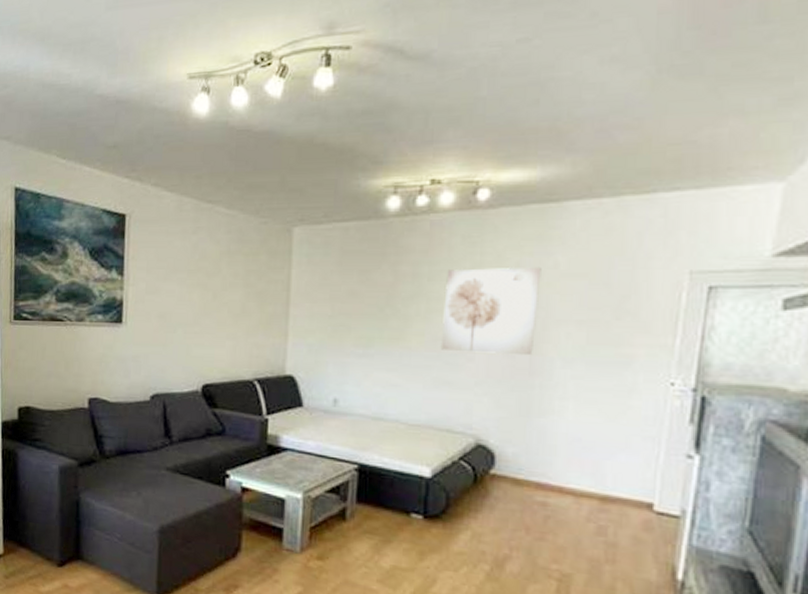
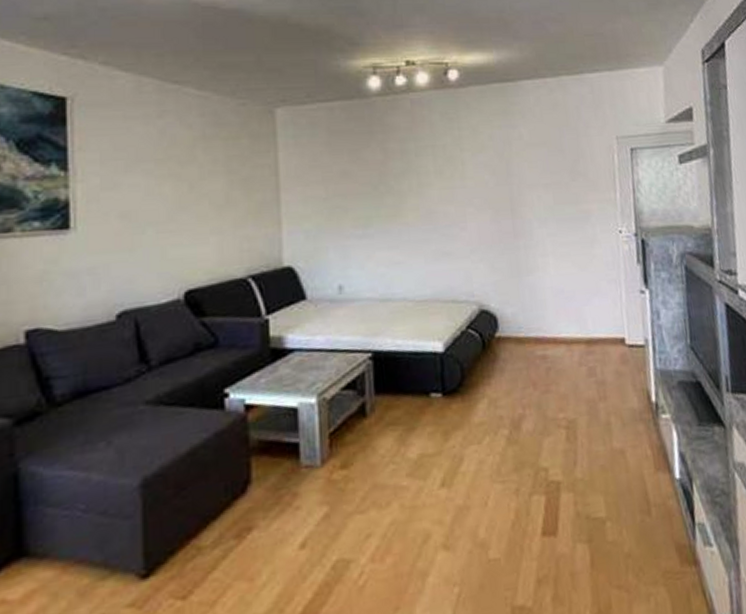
wall art: present [440,266,542,356] -> none [431,138,514,222]

